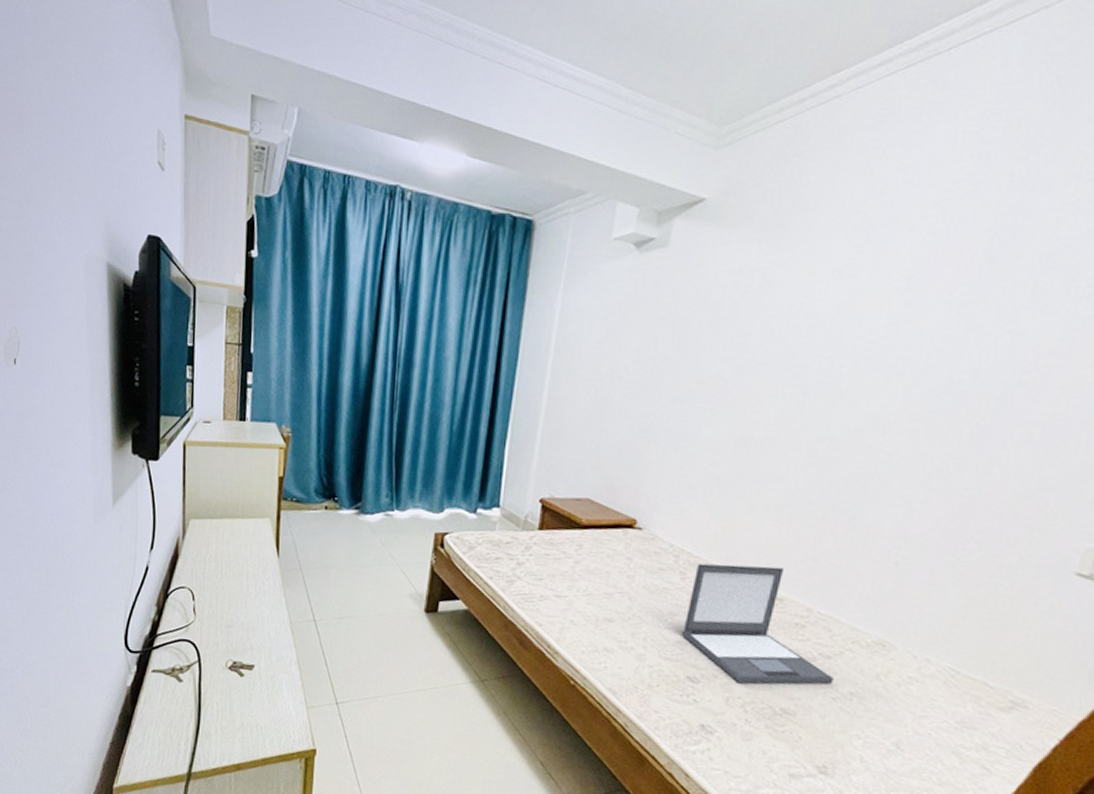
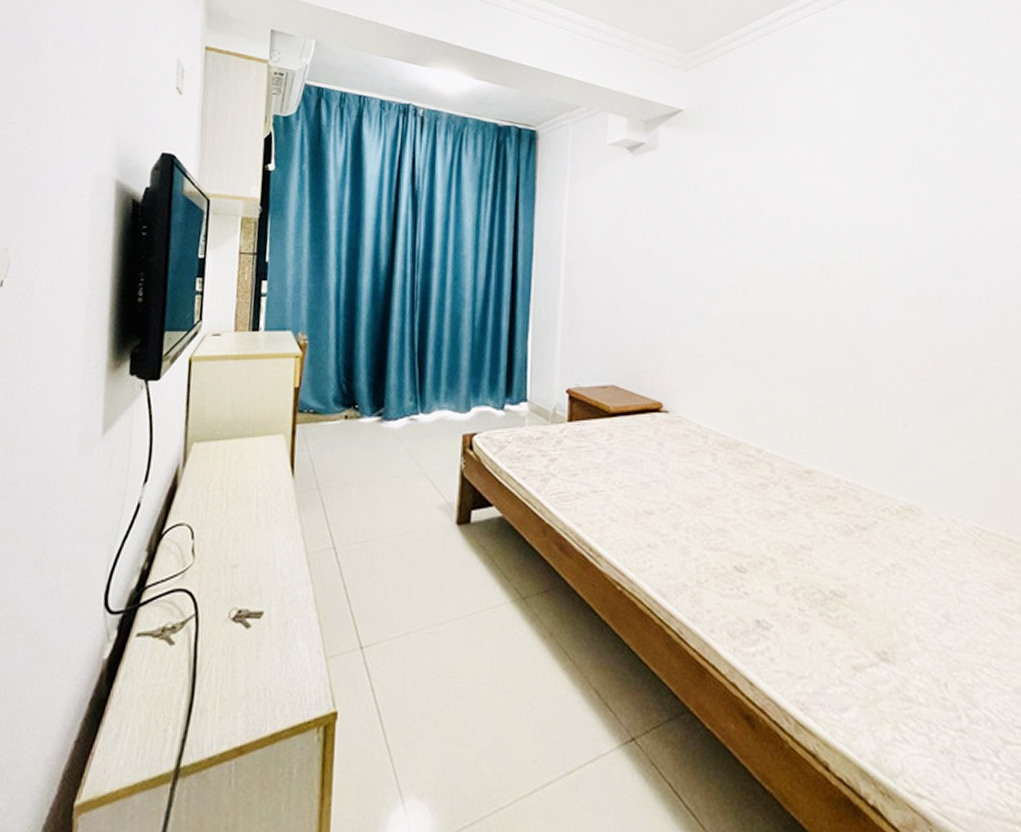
laptop: present [681,563,834,684] -> none [721,439,874,568]

